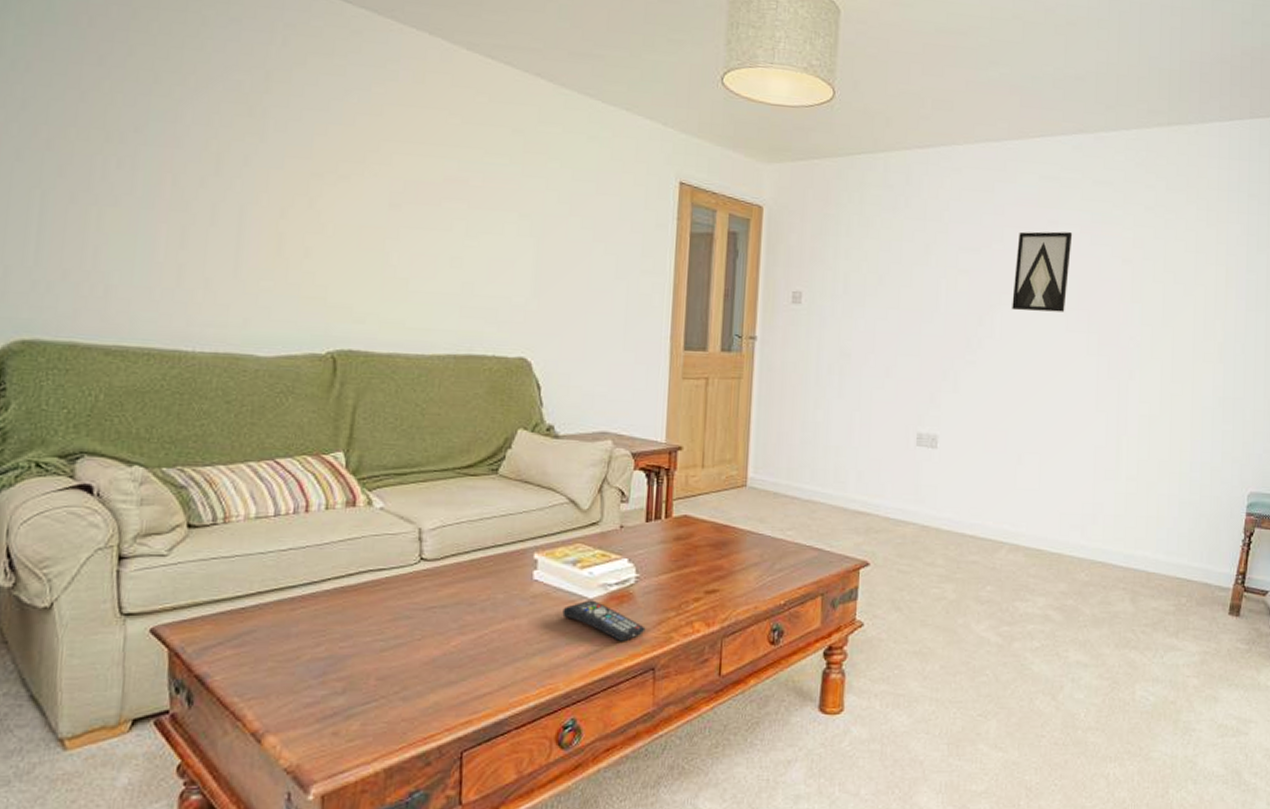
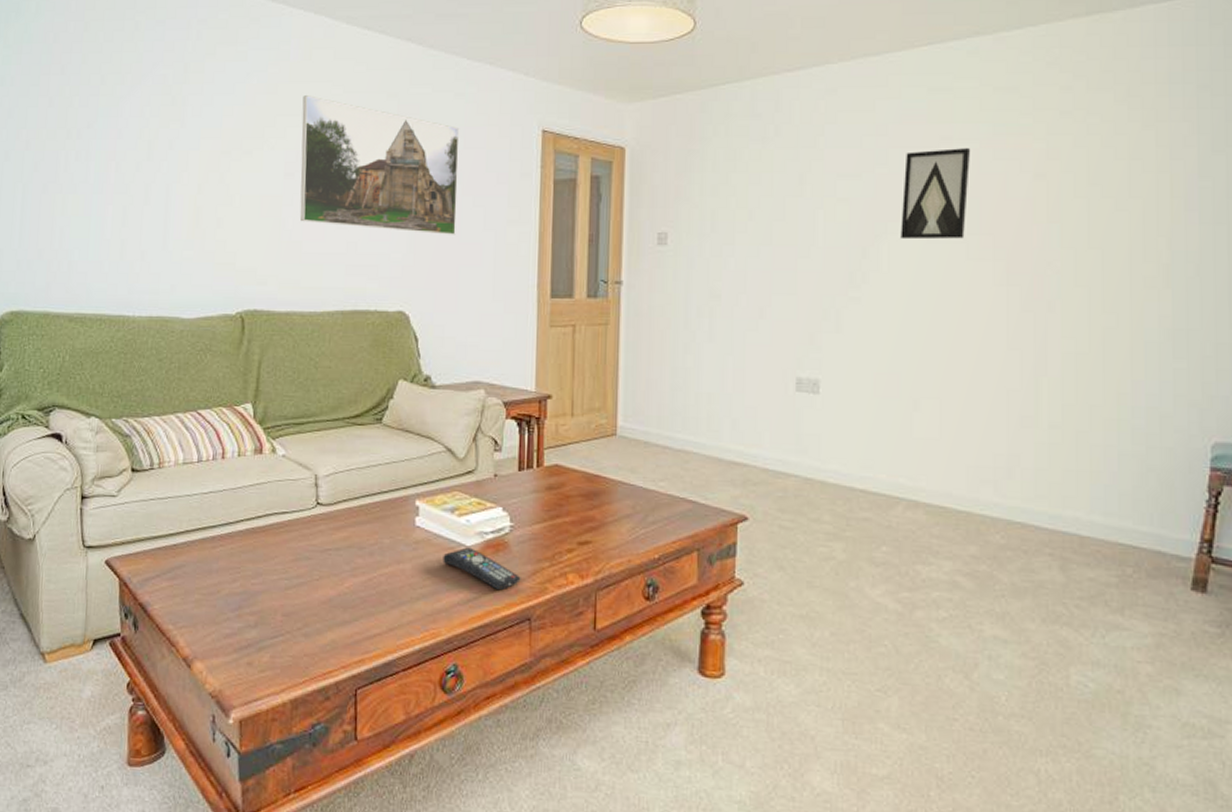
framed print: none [406,121,592,282] -> present [299,95,460,235]

